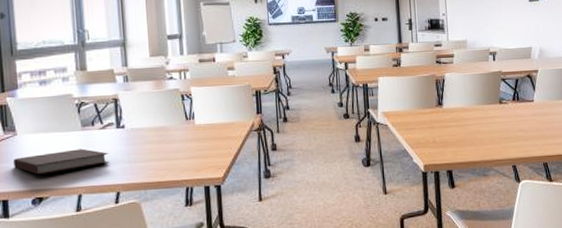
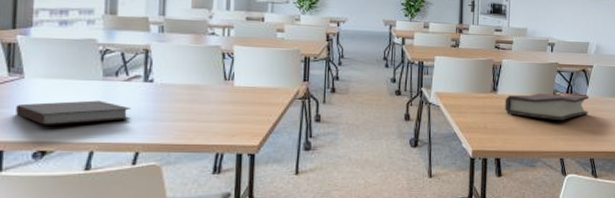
hardback book: none [451,100,537,129] -> present [504,93,590,121]

